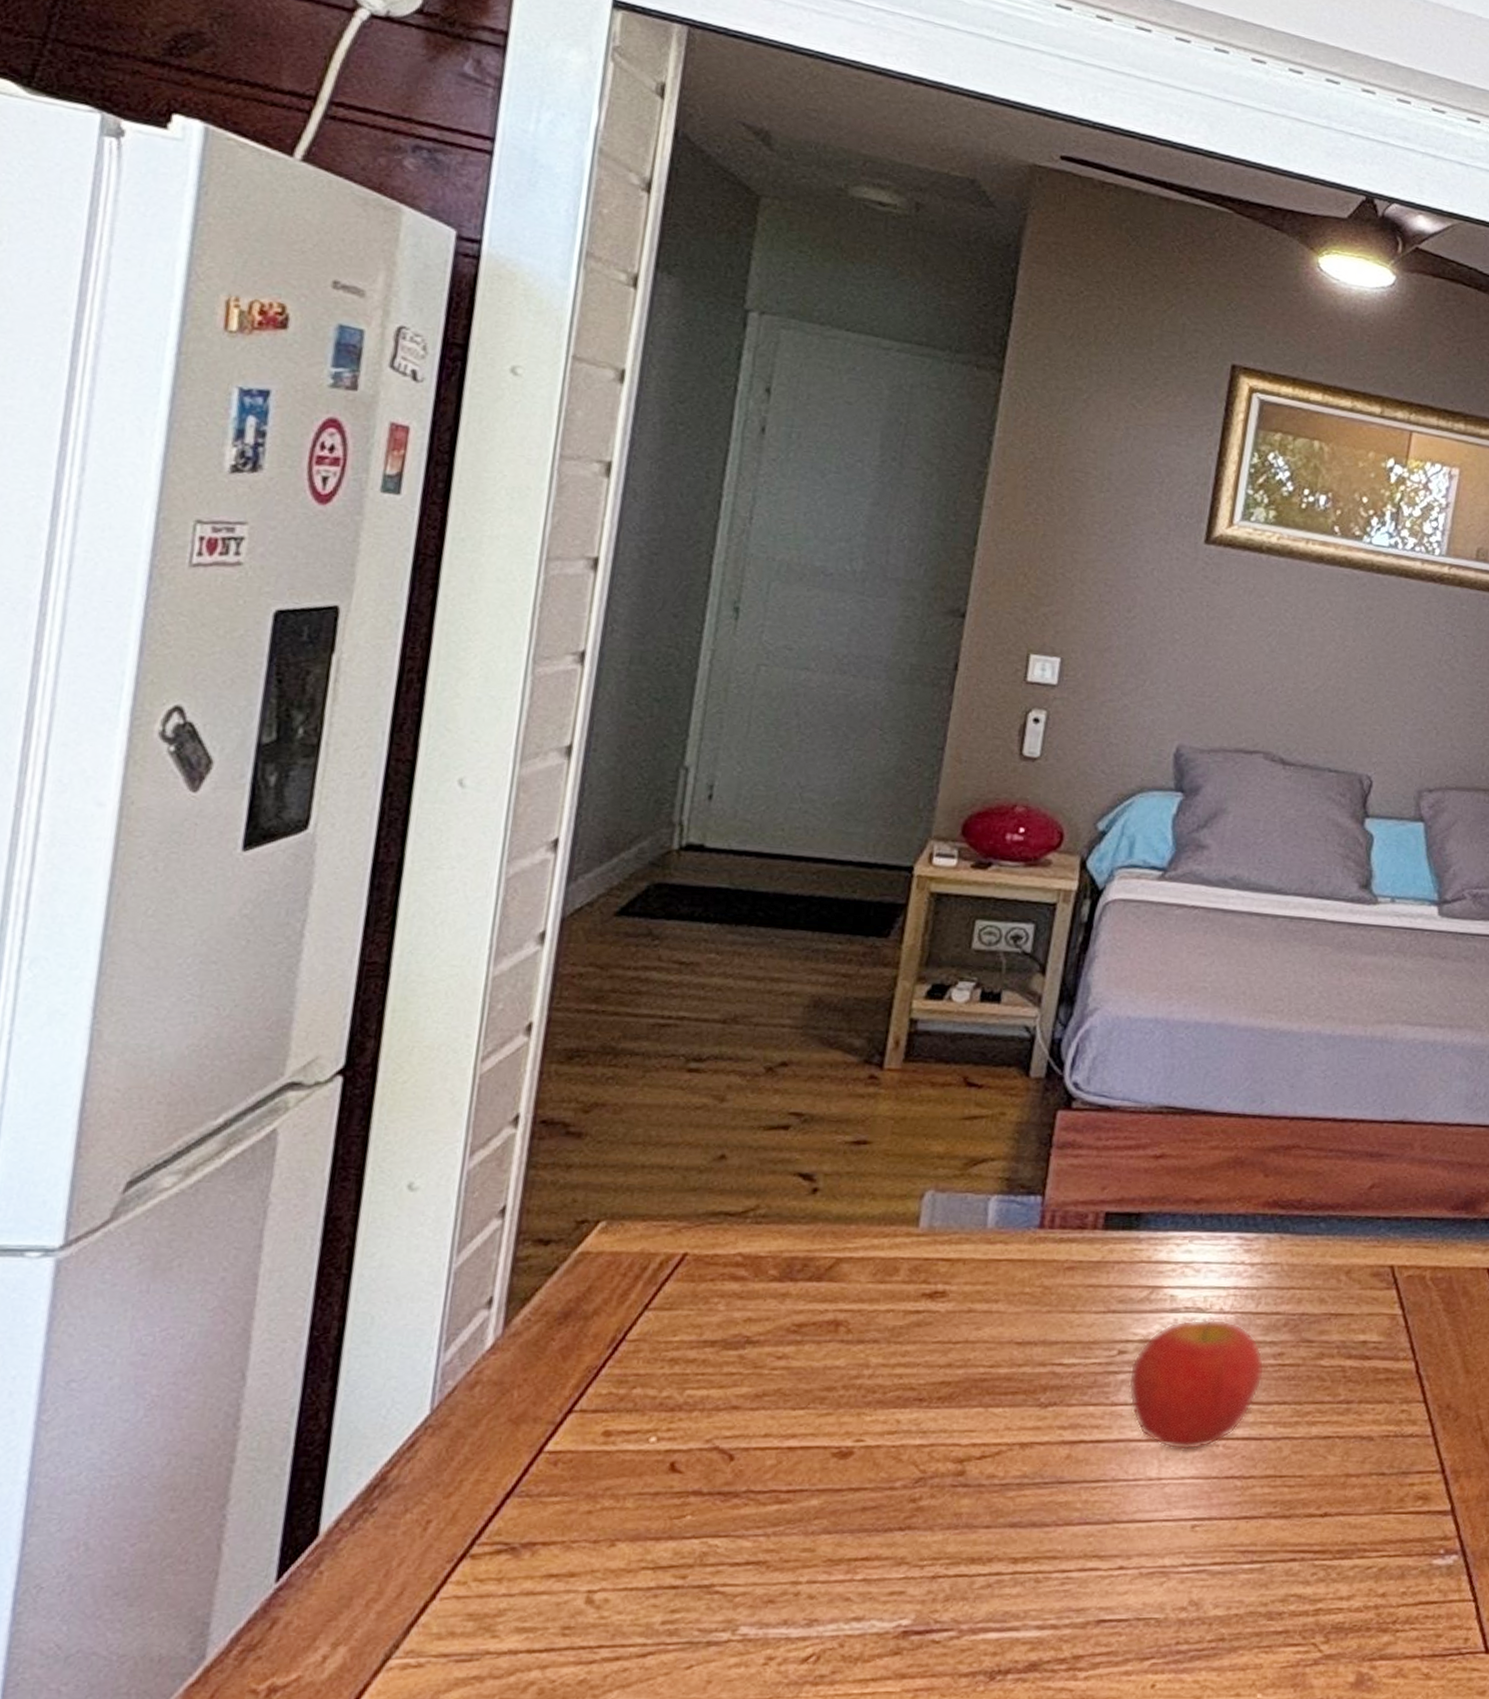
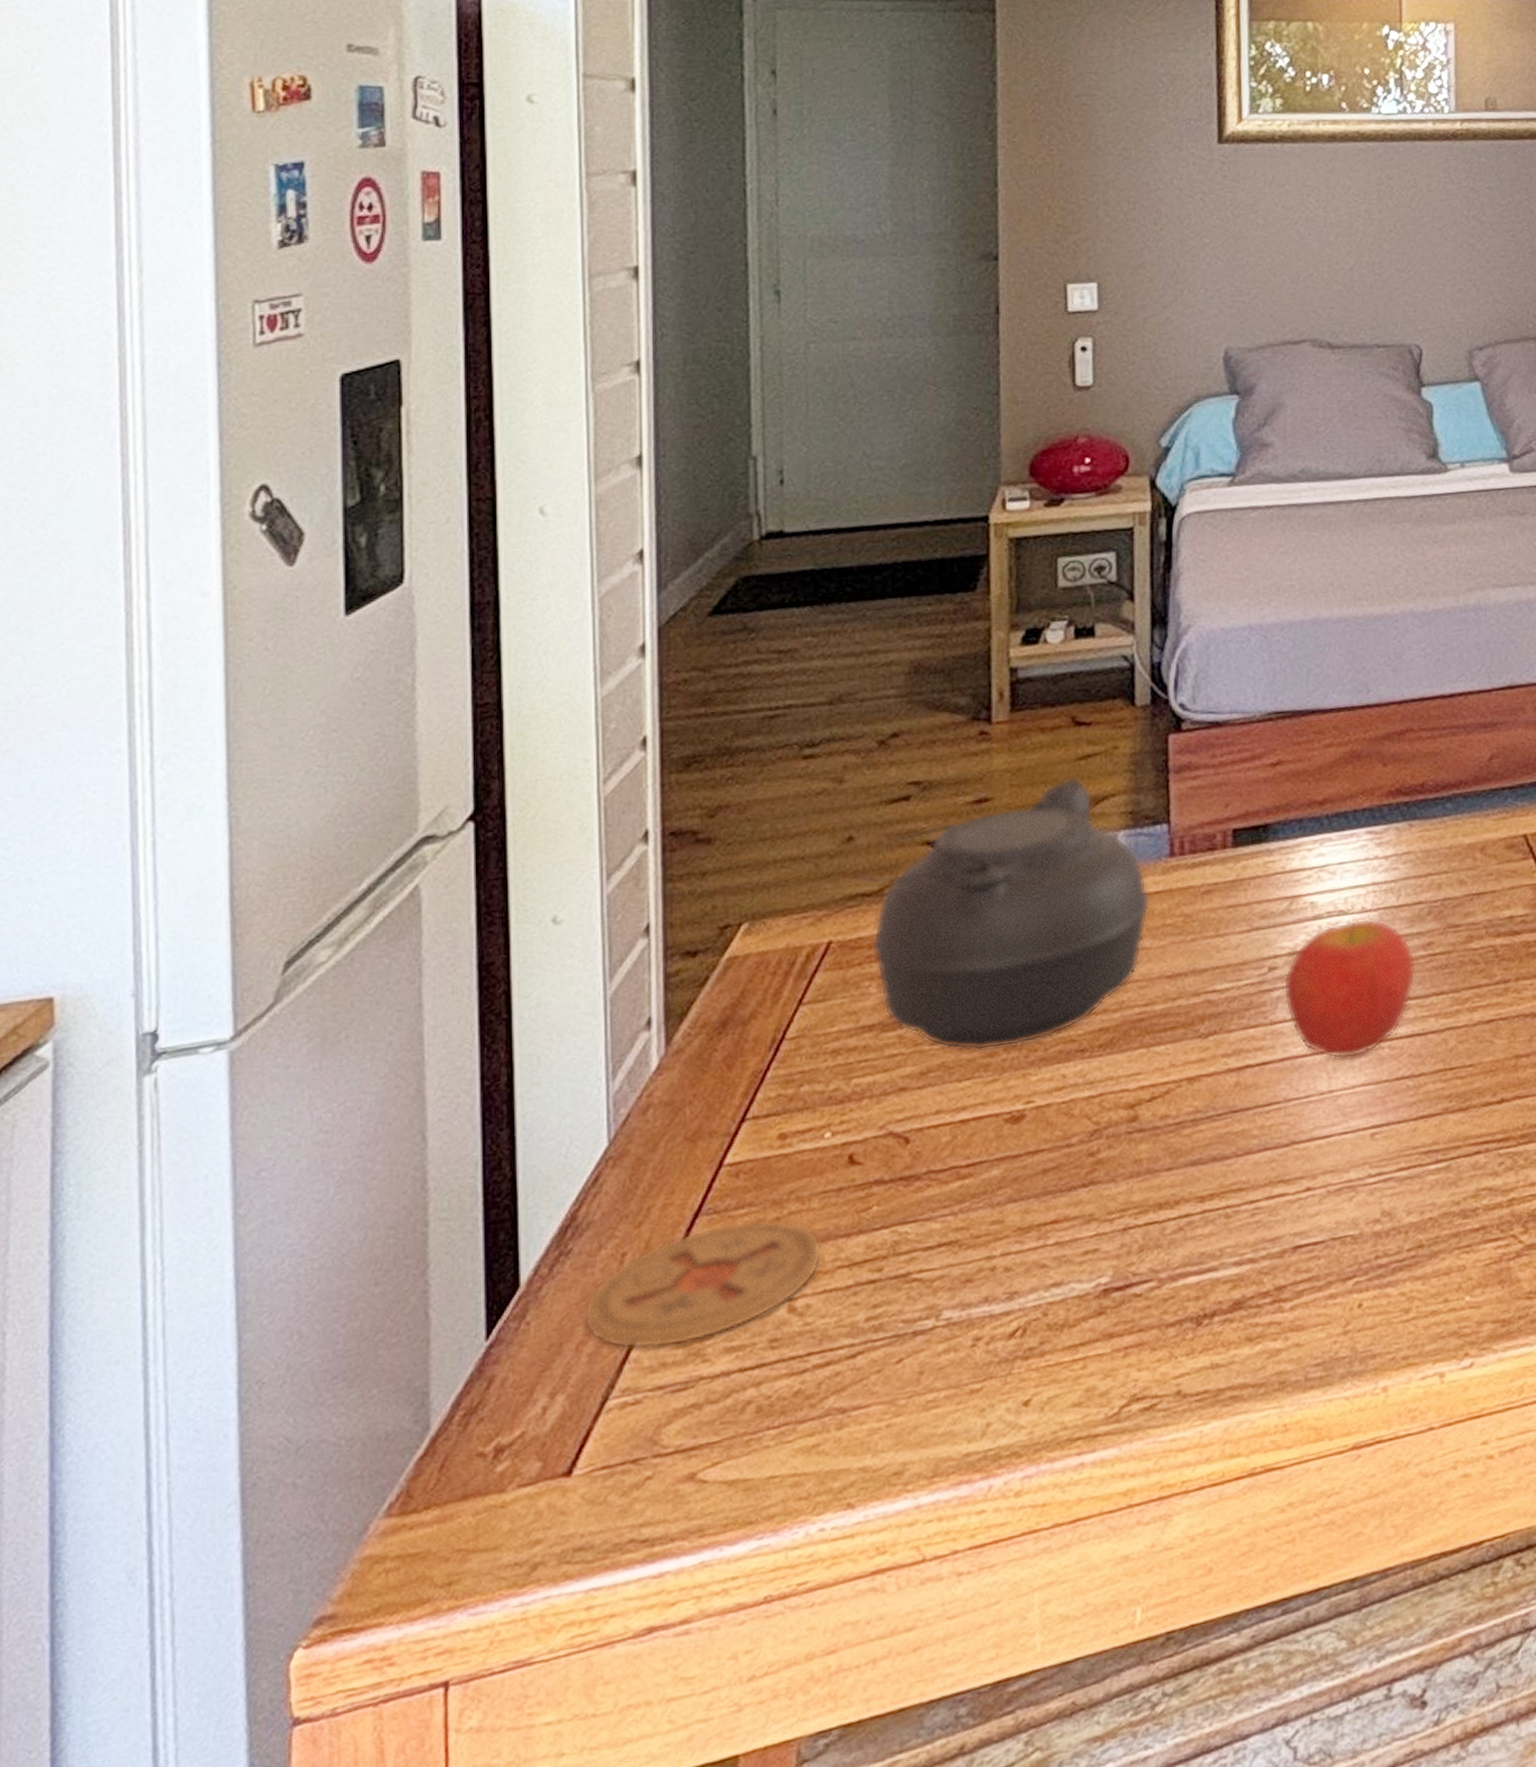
coaster: none [378,1508,630,1617] -> present [584,1219,823,1349]
teapot: none [717,1134,1013,1385] -> present [851,776,1151,1051]

